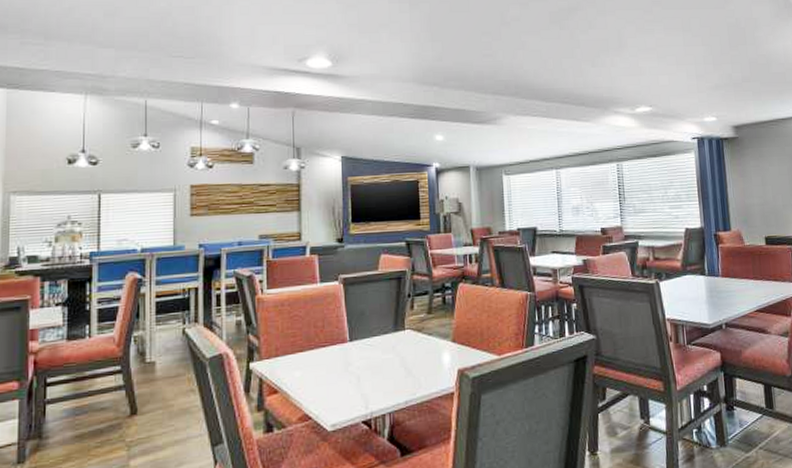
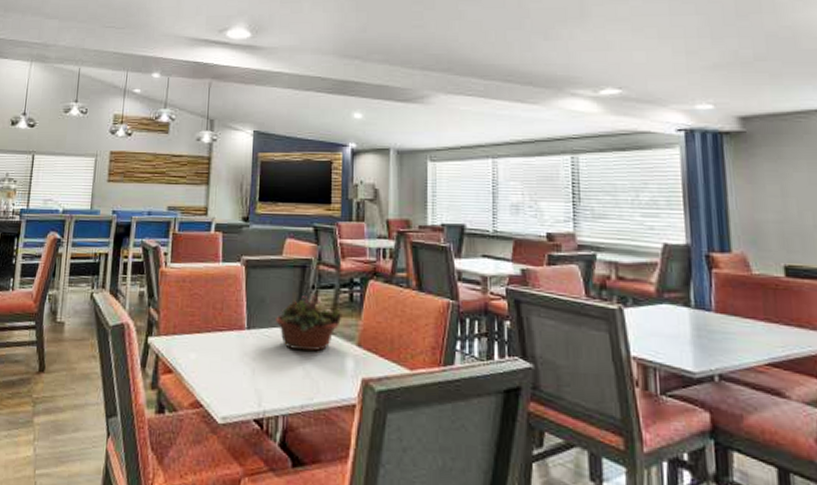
succulent planter: none [376,302,437,354] -> present [276,295,342,352]

